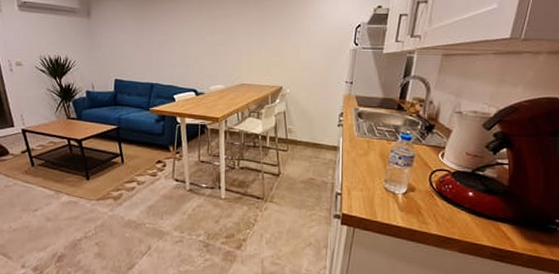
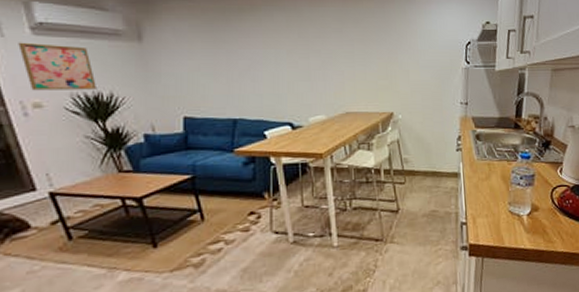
wall art: none [10,16,57,54] -> present [18,42,96,91]

